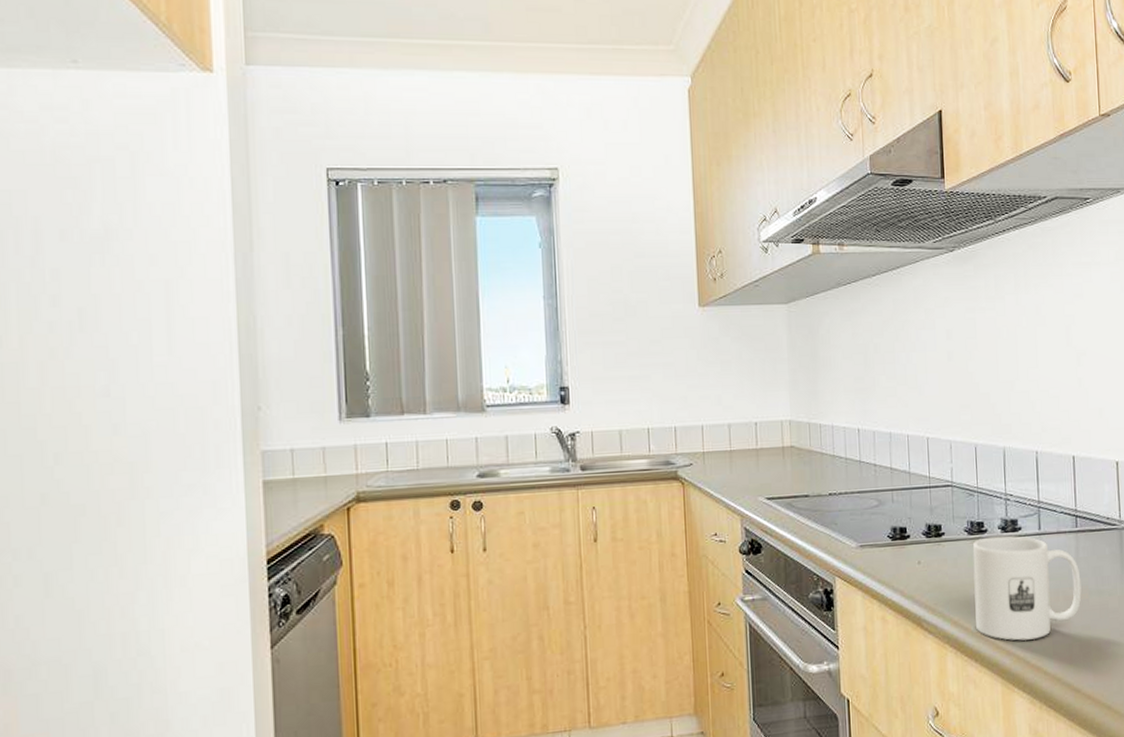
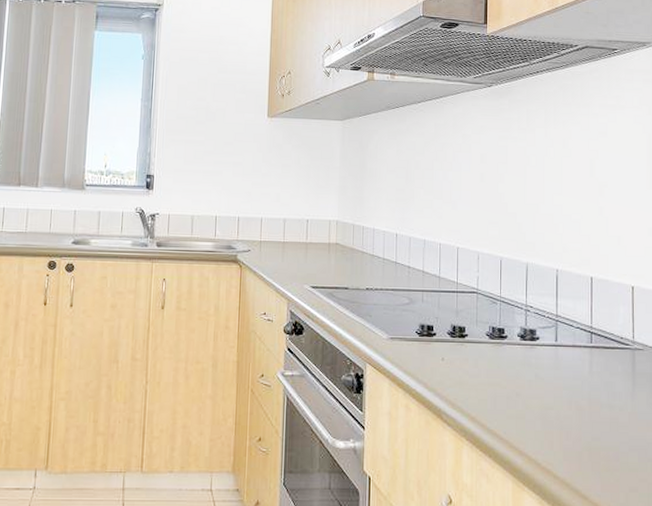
mug: present [972,535,1082,641] -> none [492,343,593,443]

